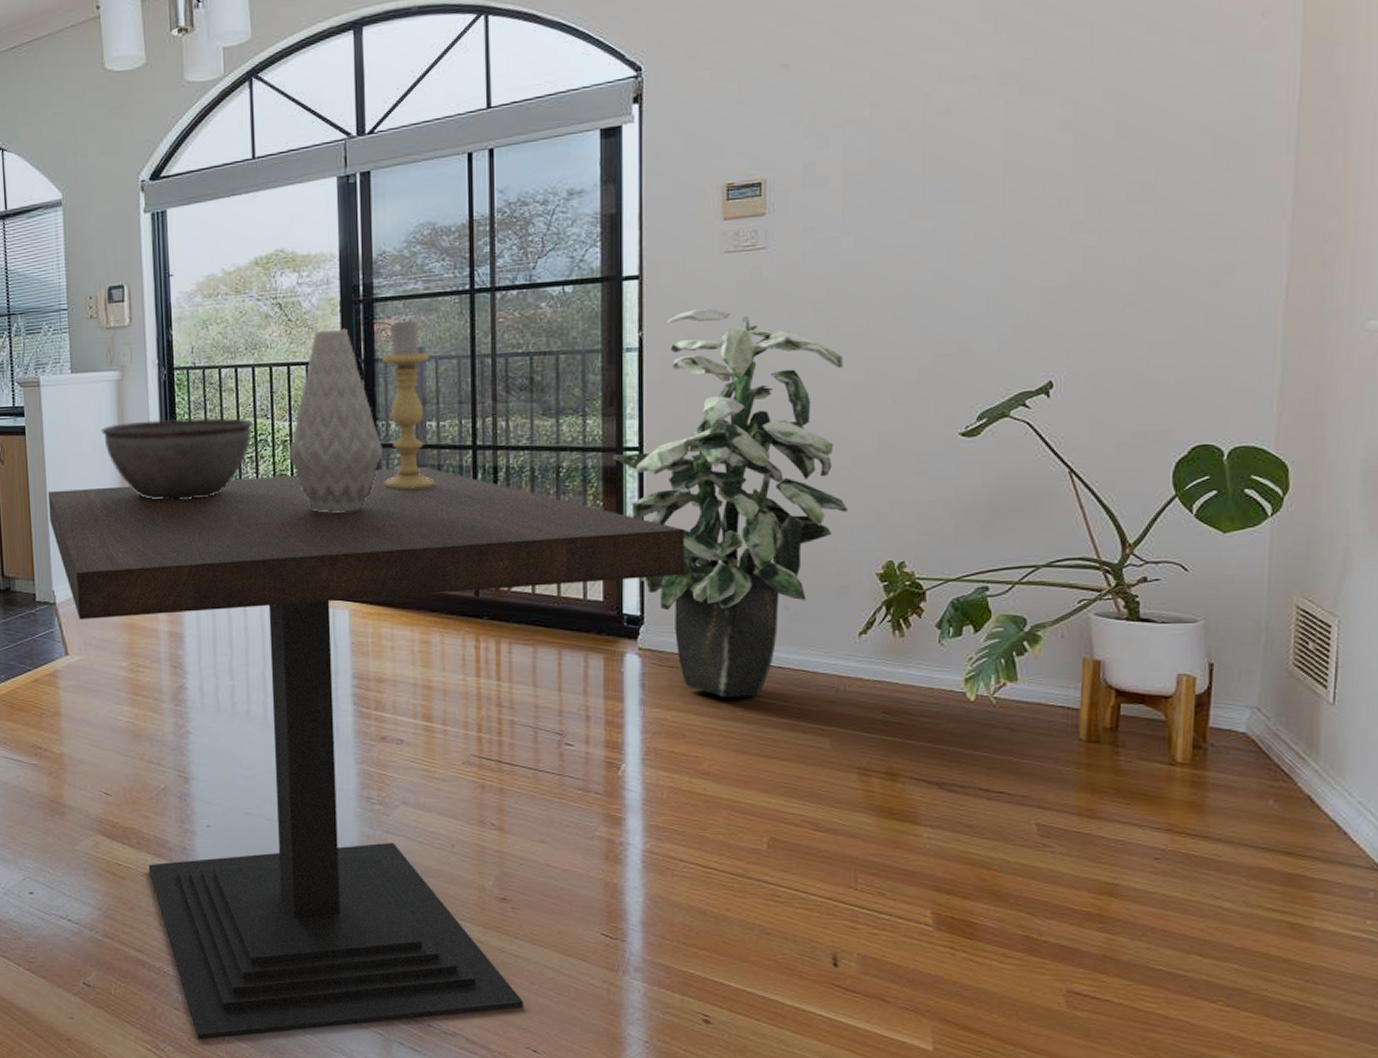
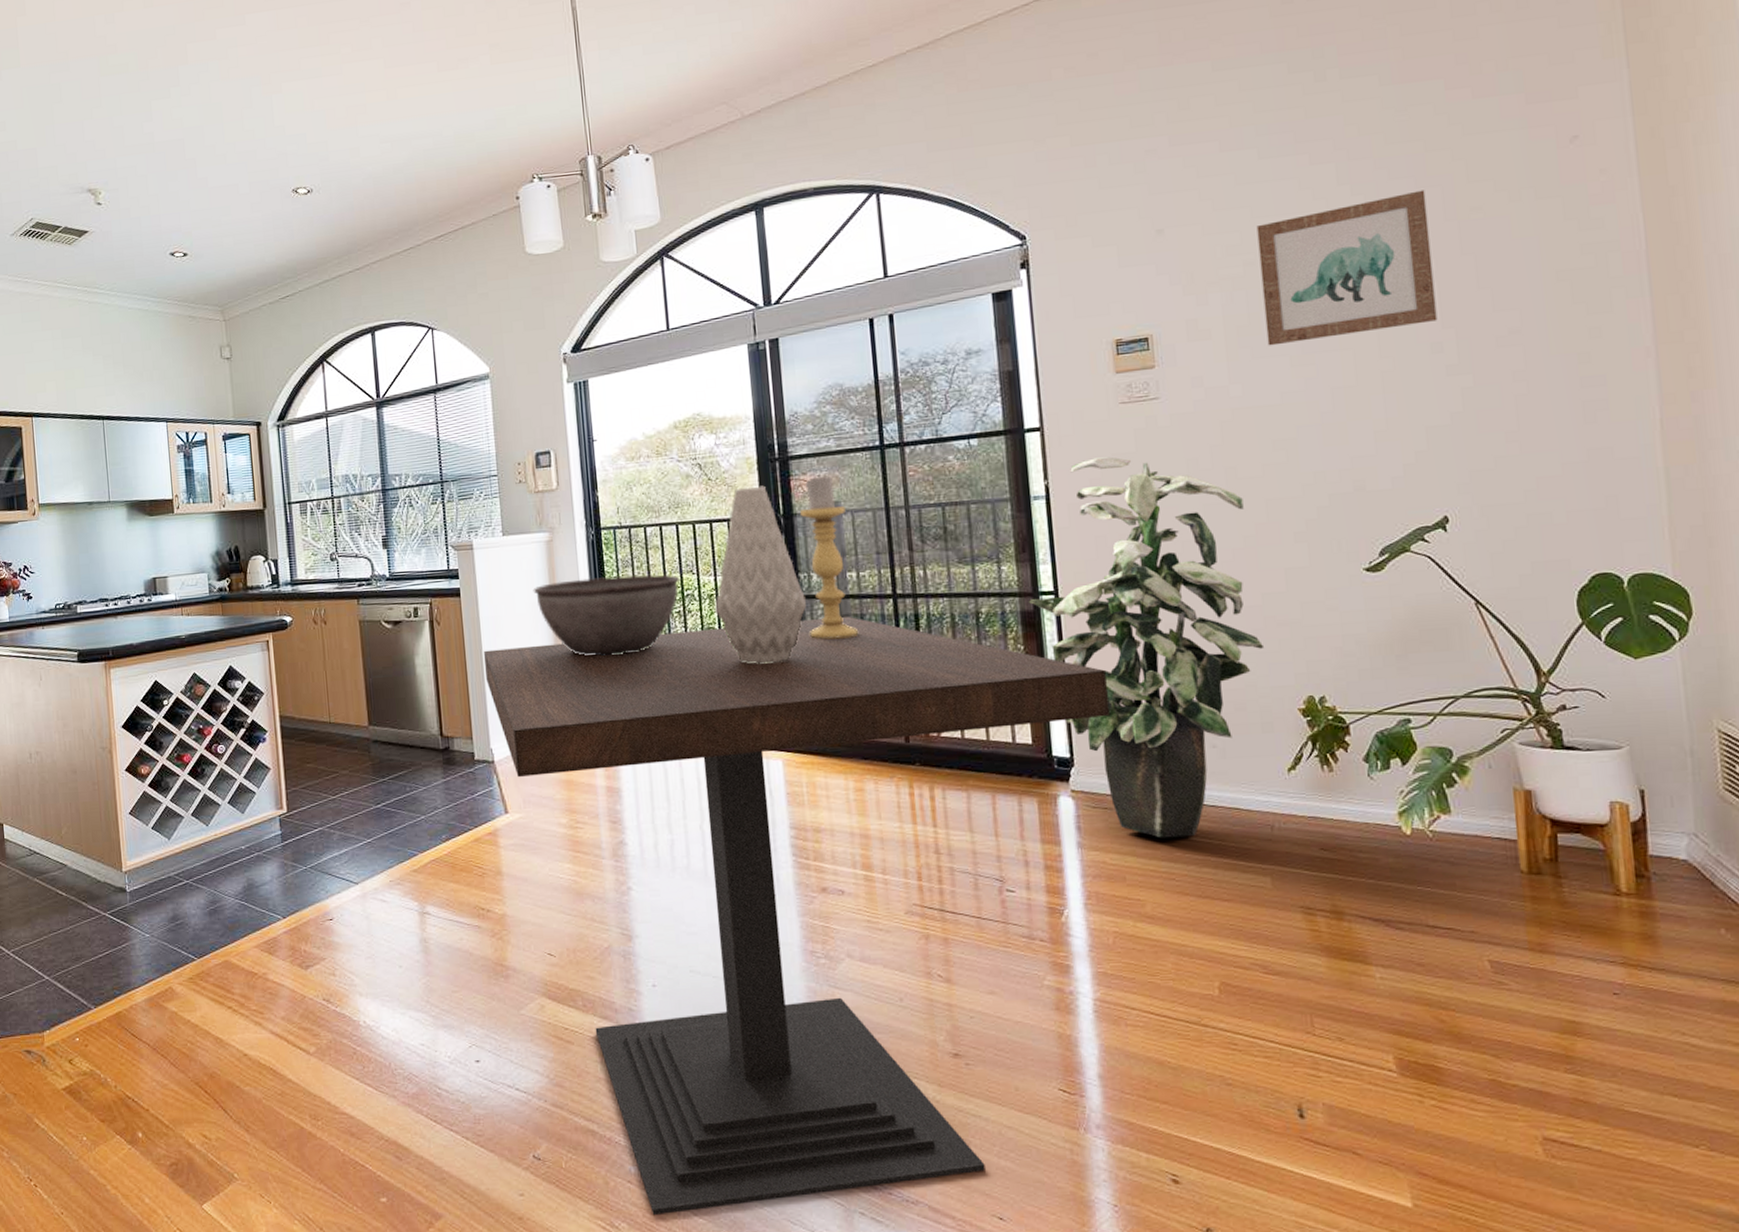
wall art: none [886,29,1073,196] -> present [1256,190,1438,346]

